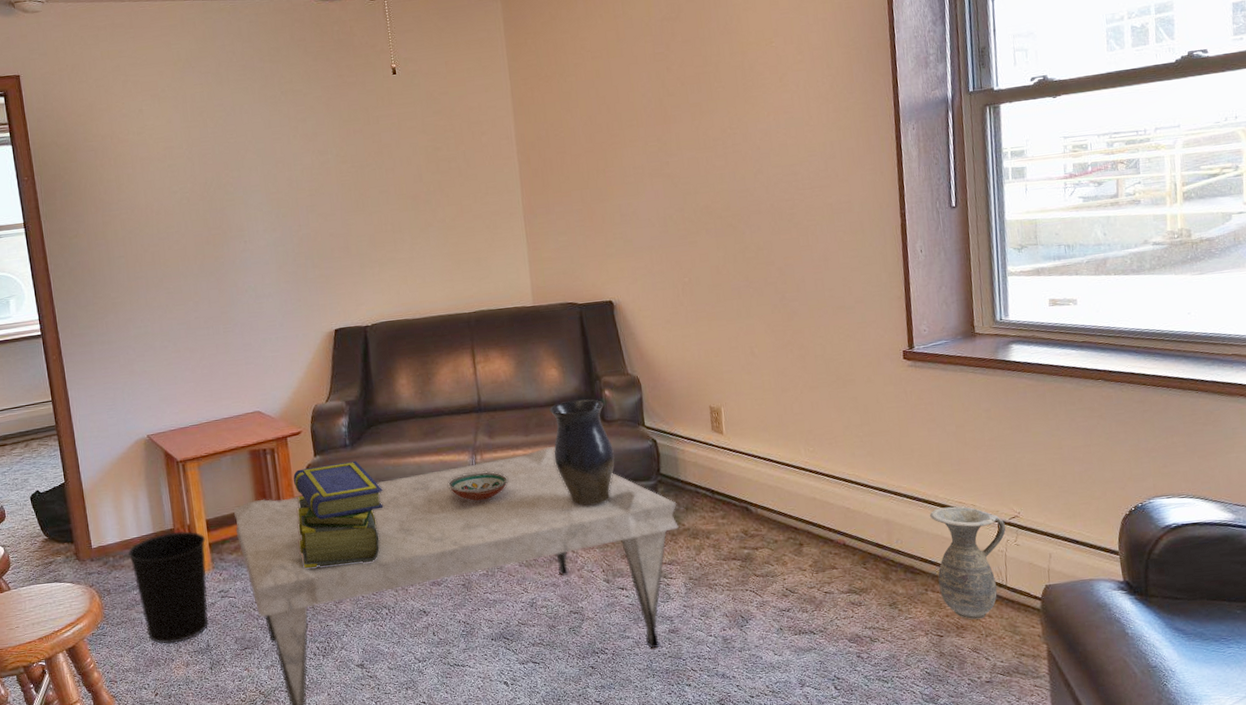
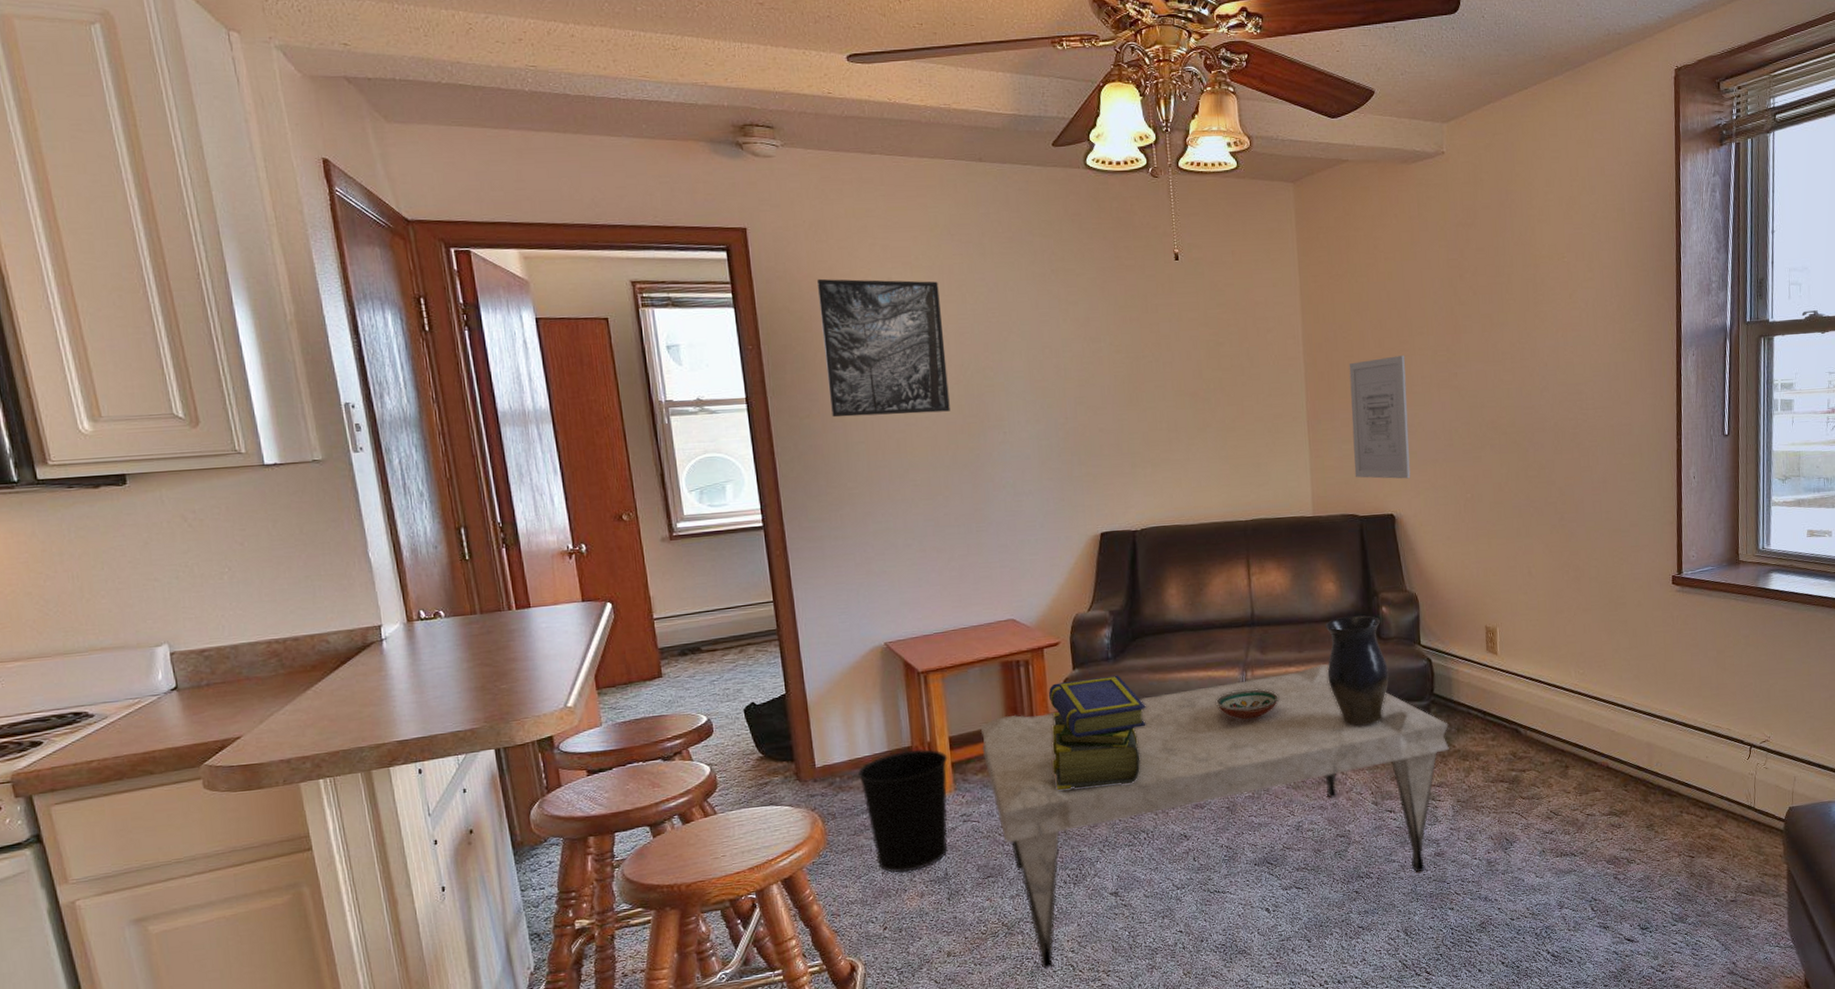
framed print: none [79,110,197,236] -> present [816,278,950,418]
wall art: none [561,148,627,268] -> present [1349,355,1411,479]
ceramic jug: present [929,506,1006,620] -> none [1688,730,1757,841]

